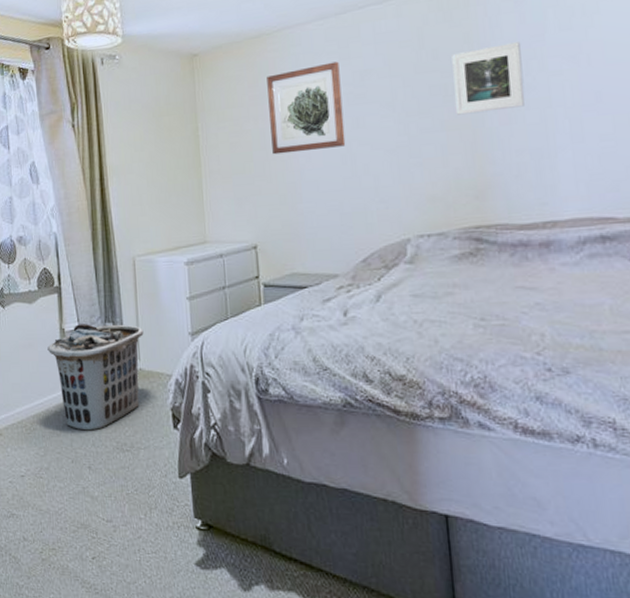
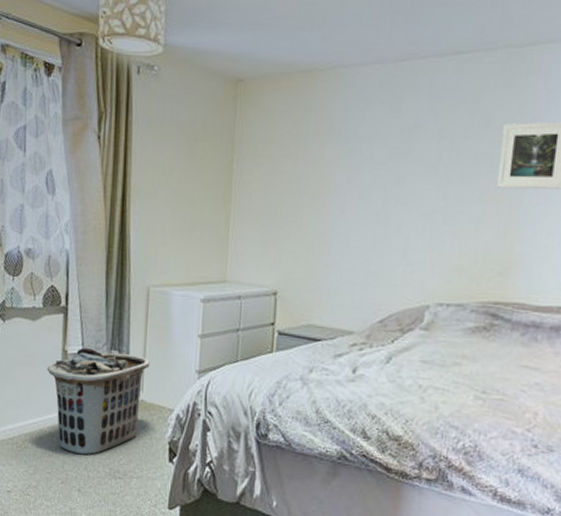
wall art: present [267,61,346,155] -> none [307,111,390,203]

